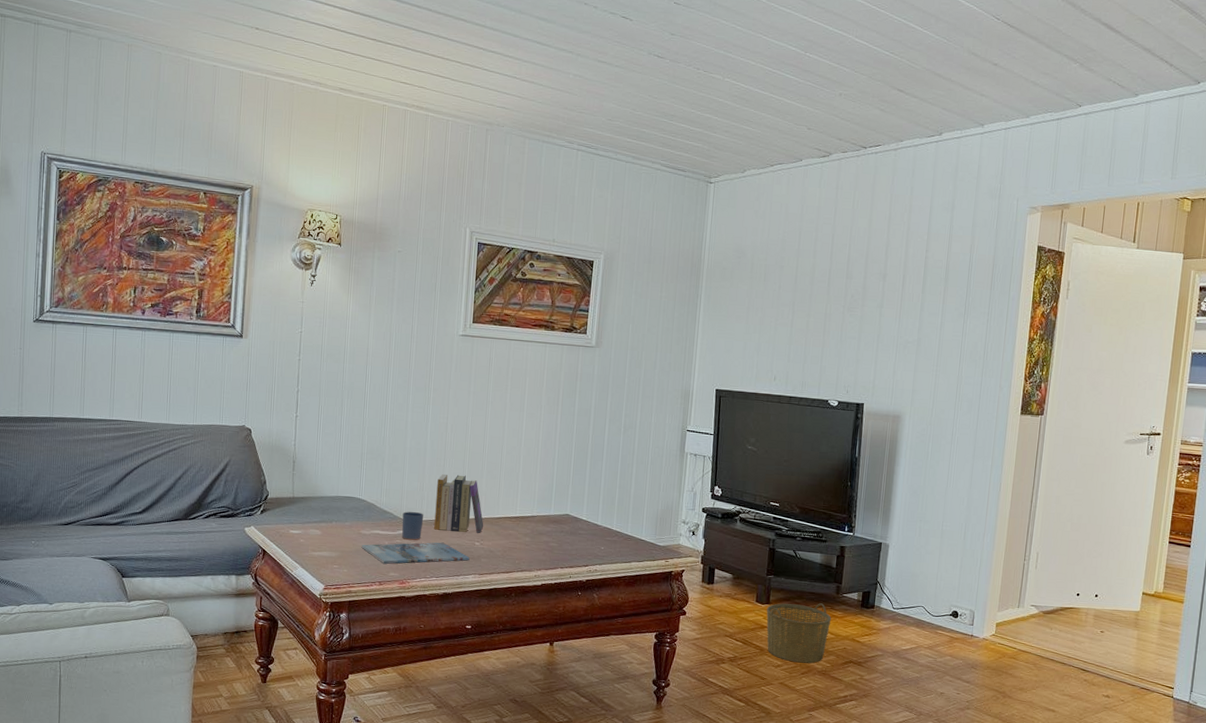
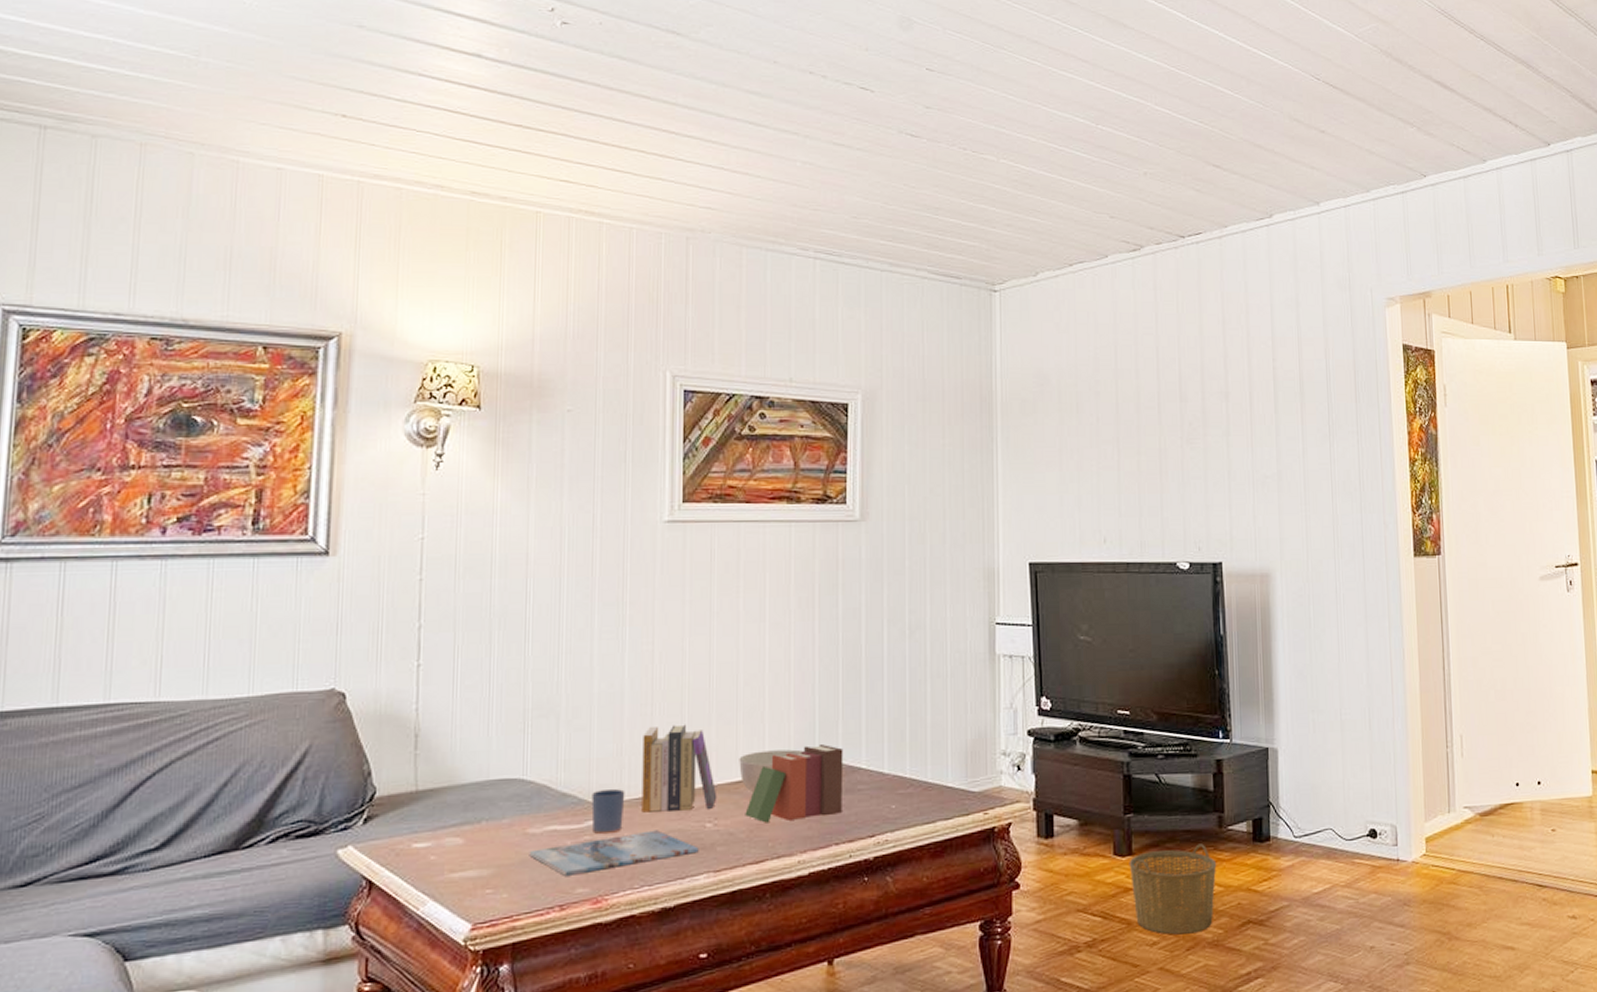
bowl: none [499,499,543,527] -> present [739,749,803,793]
books: none [501,499,571,548] -> present [745,744,843,823]

